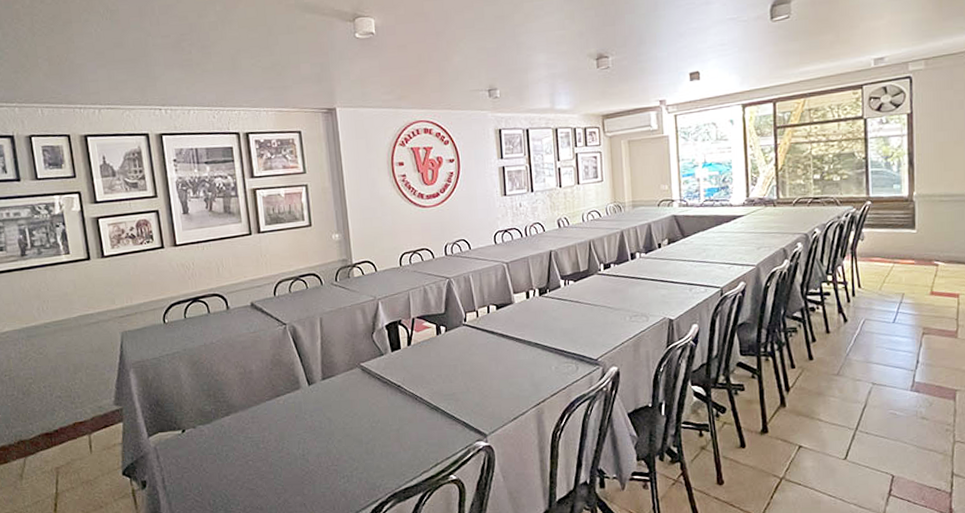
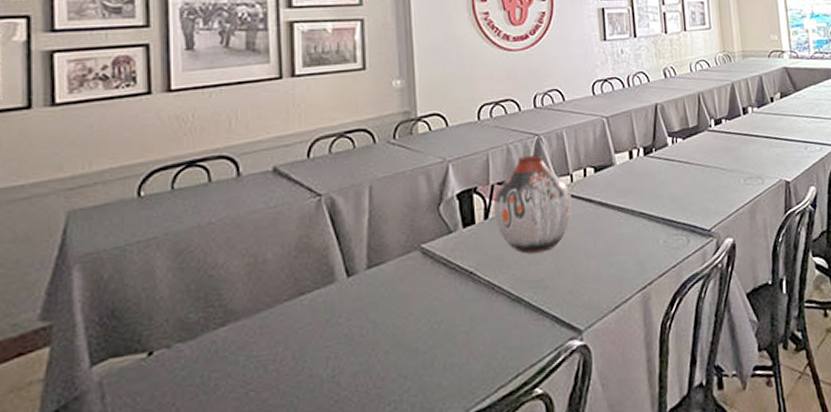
vase: none [415,294,479,373] -> present [494,155,573,254]

